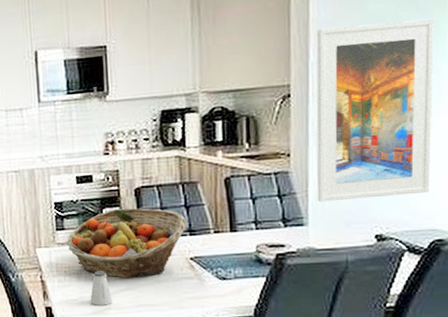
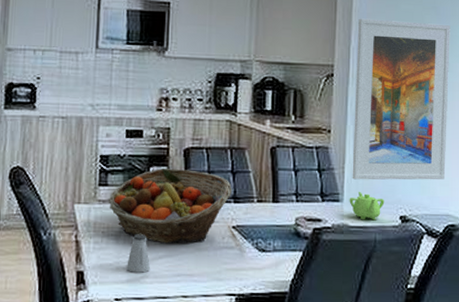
teapot: none [315,214,357,242] -> present [349,192,385,221]

